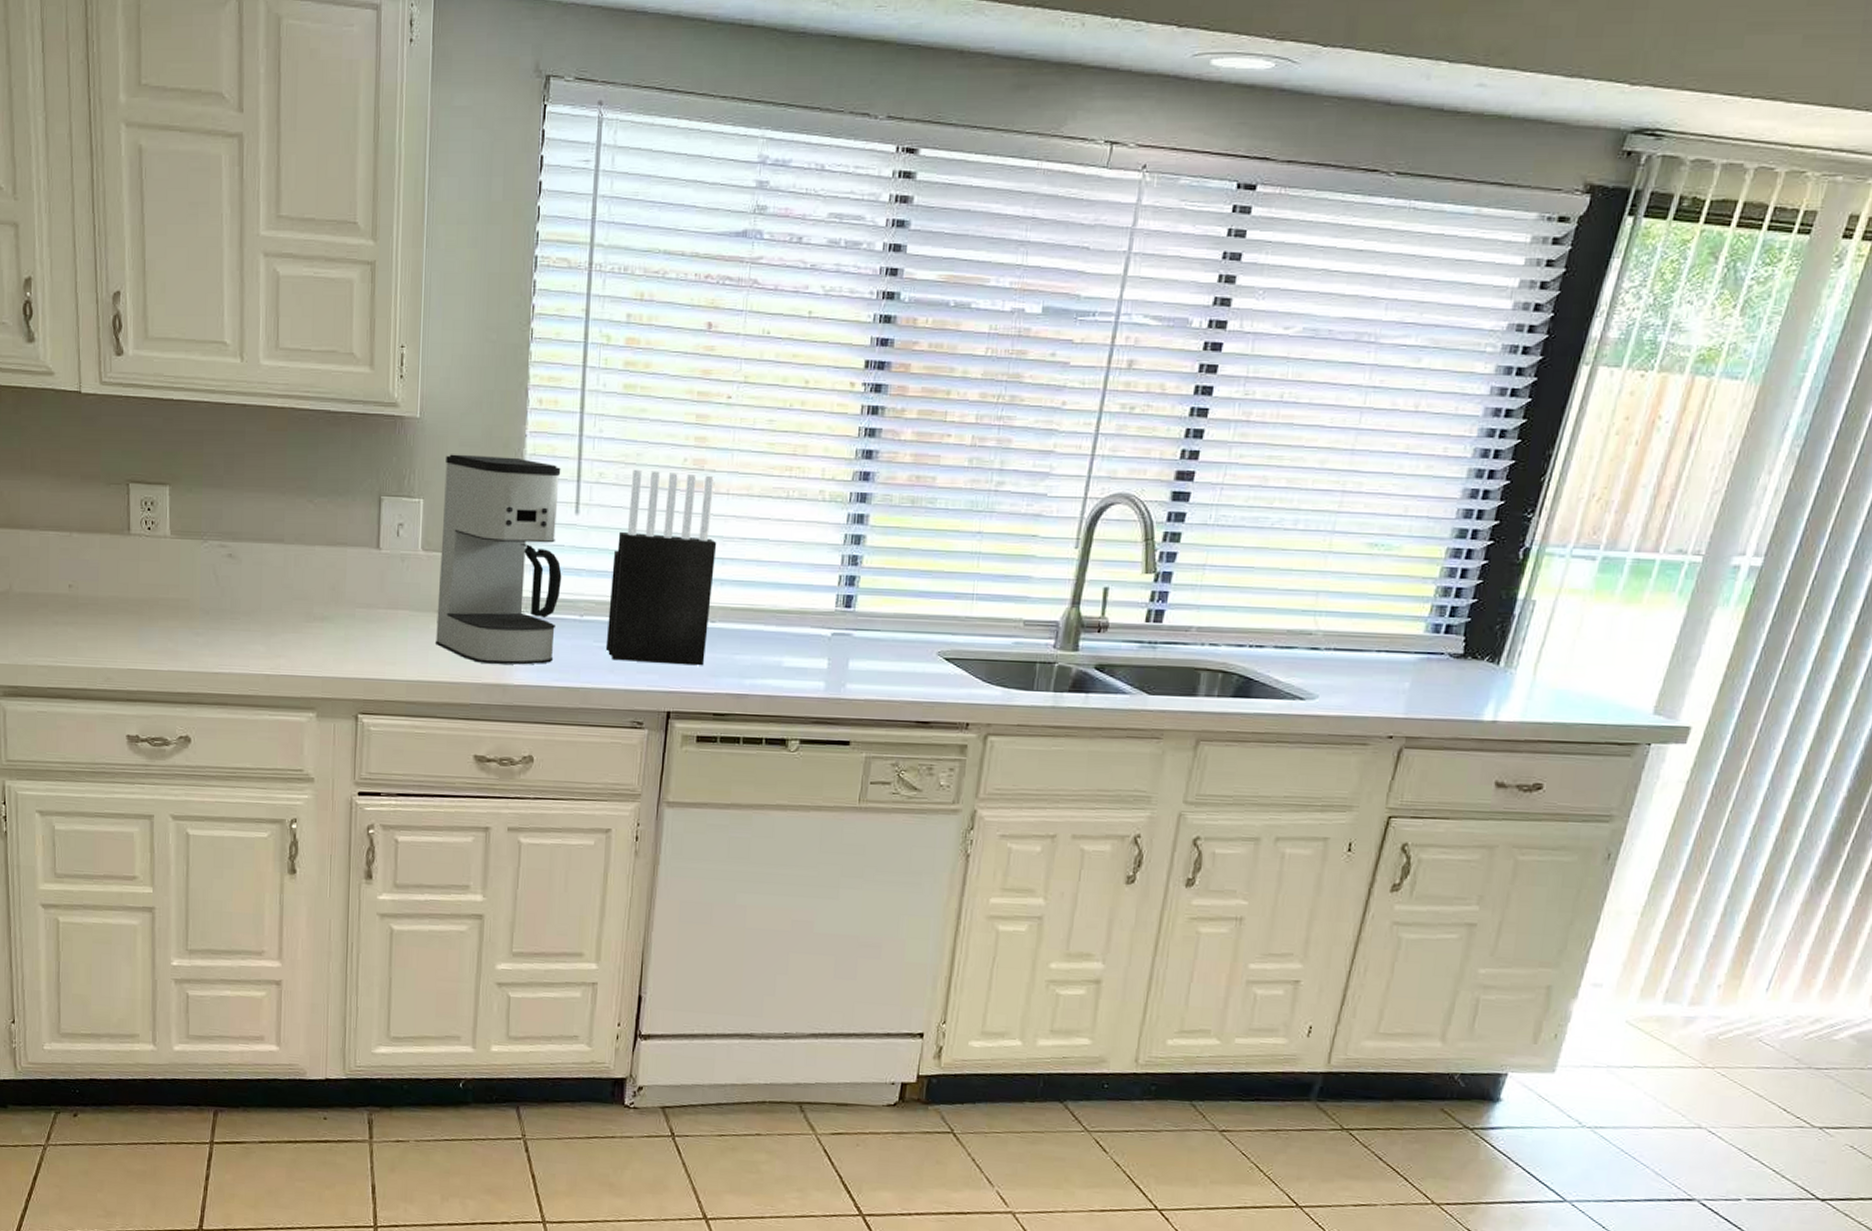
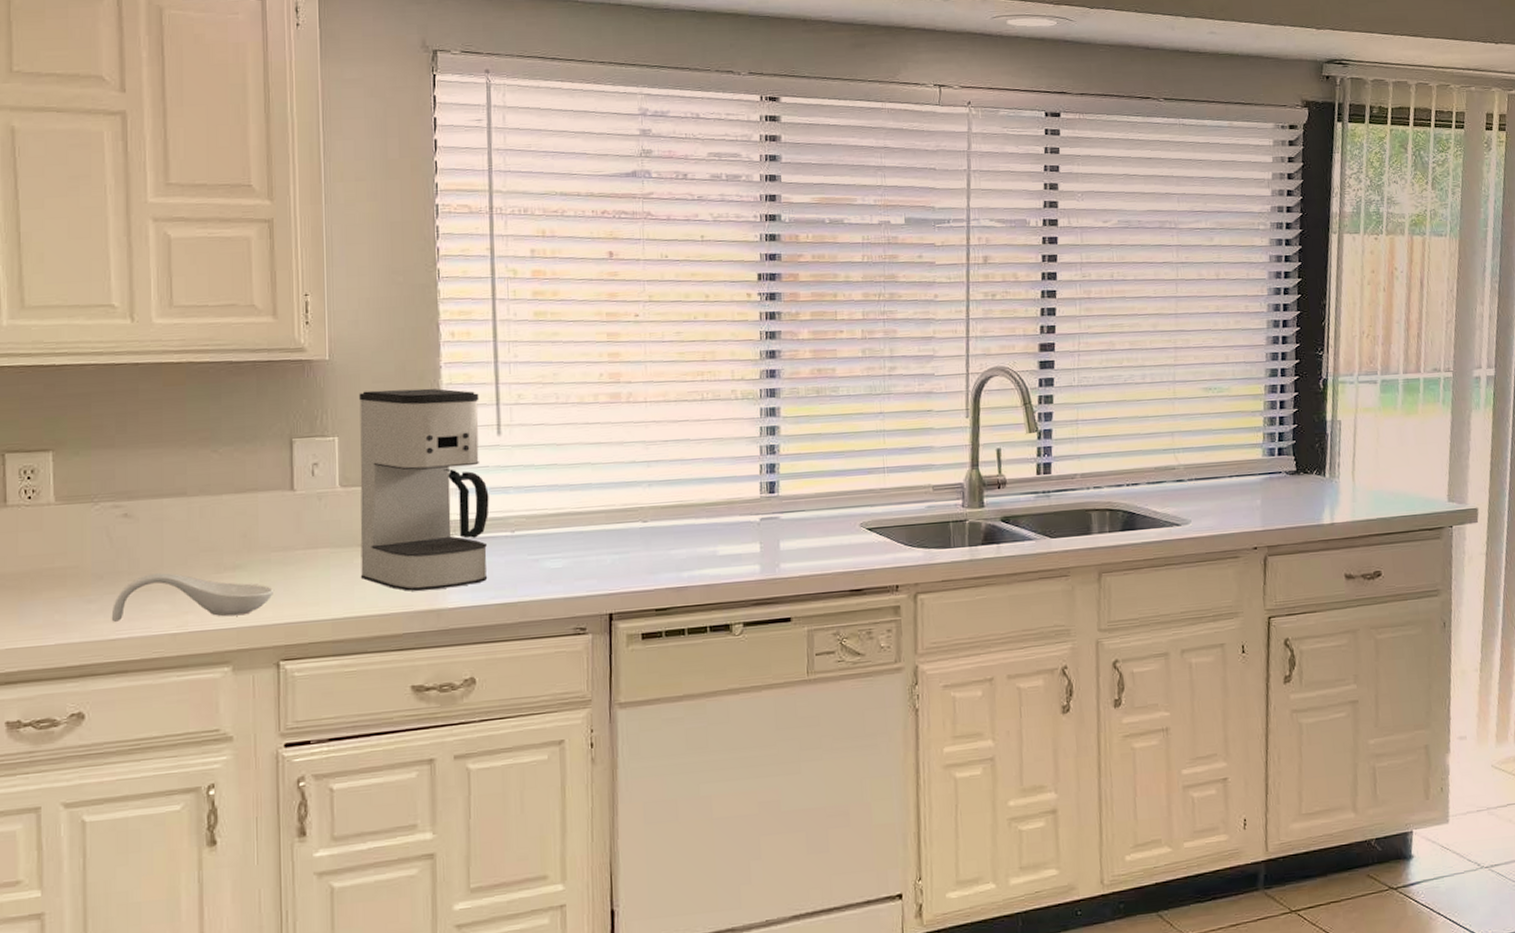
spoon rest: none [215,615,356,666] -> present [111,573,273,622]
knife block: present [605,469,717,666] -> none [539,386,641,571]

